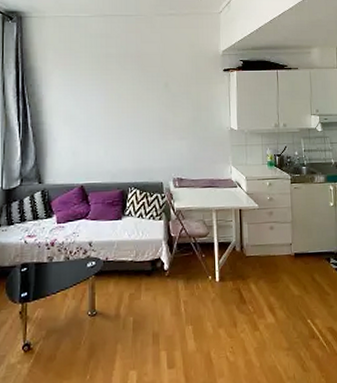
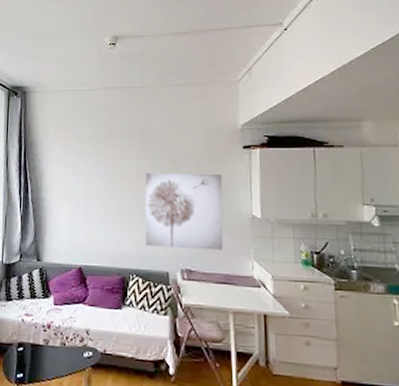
wall art: none [141,93,208,161] -> present [145,172,223,251]

